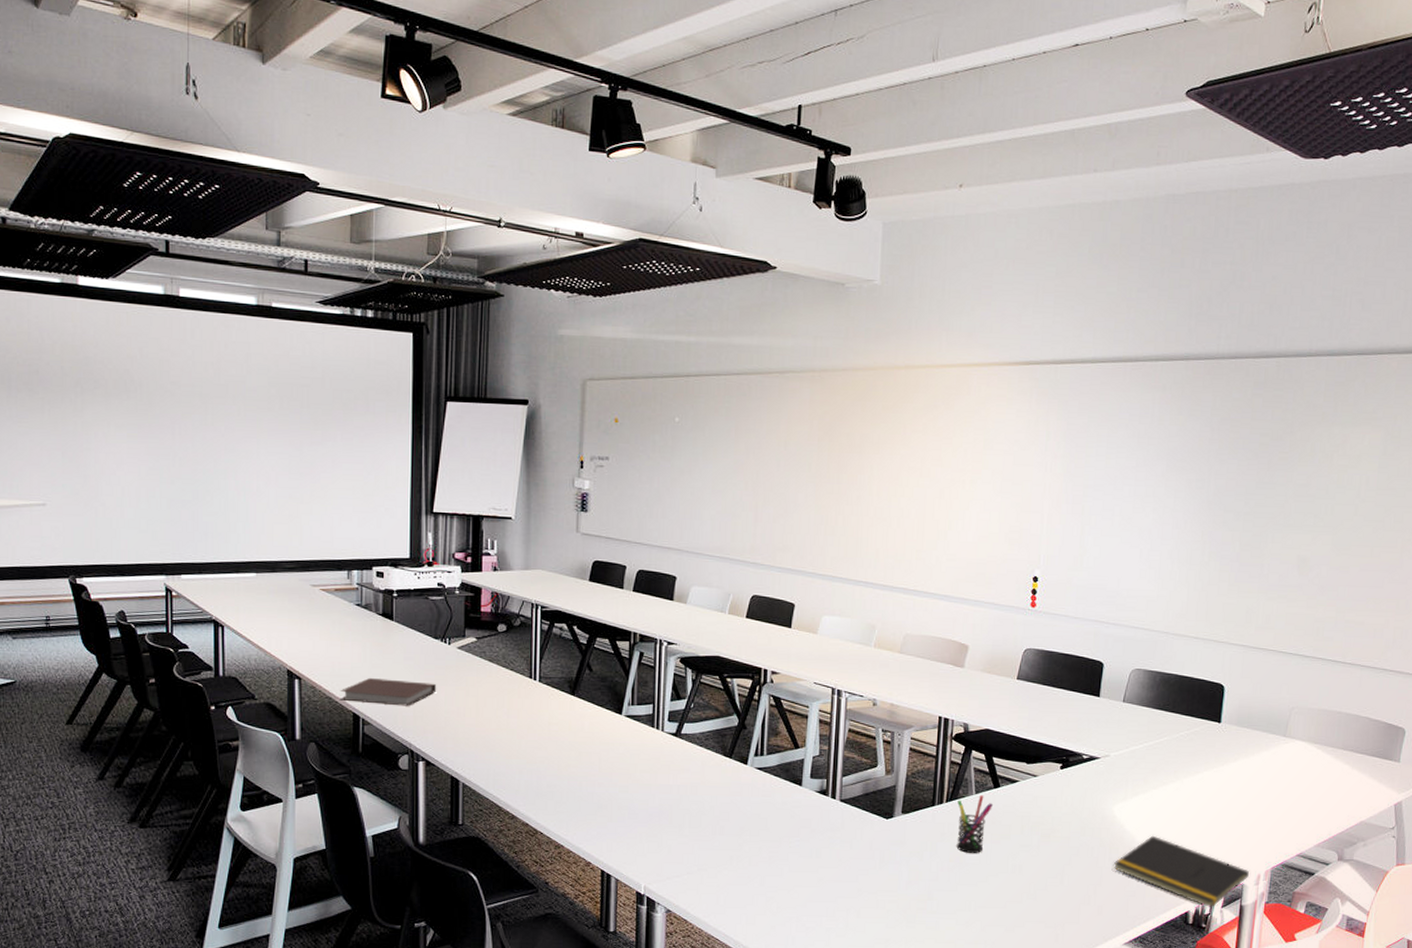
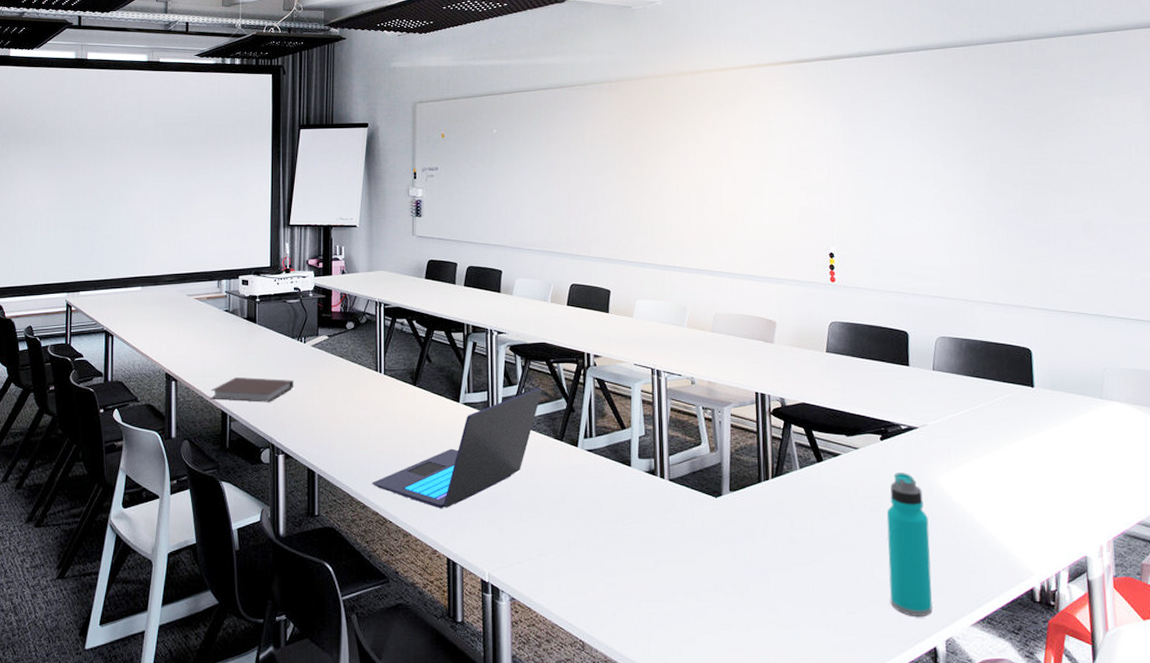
laptop: none [522,703,714,821] -> present [371,388,543,508]
pen holder: present [956,795,994,854] -> none [783,470,819,532]
water bottle: none [1049,801,1097,935] -> present [886,473,933,616]
notepad: present [1114,835,1249,907] -> none [948,506,1091,583]

